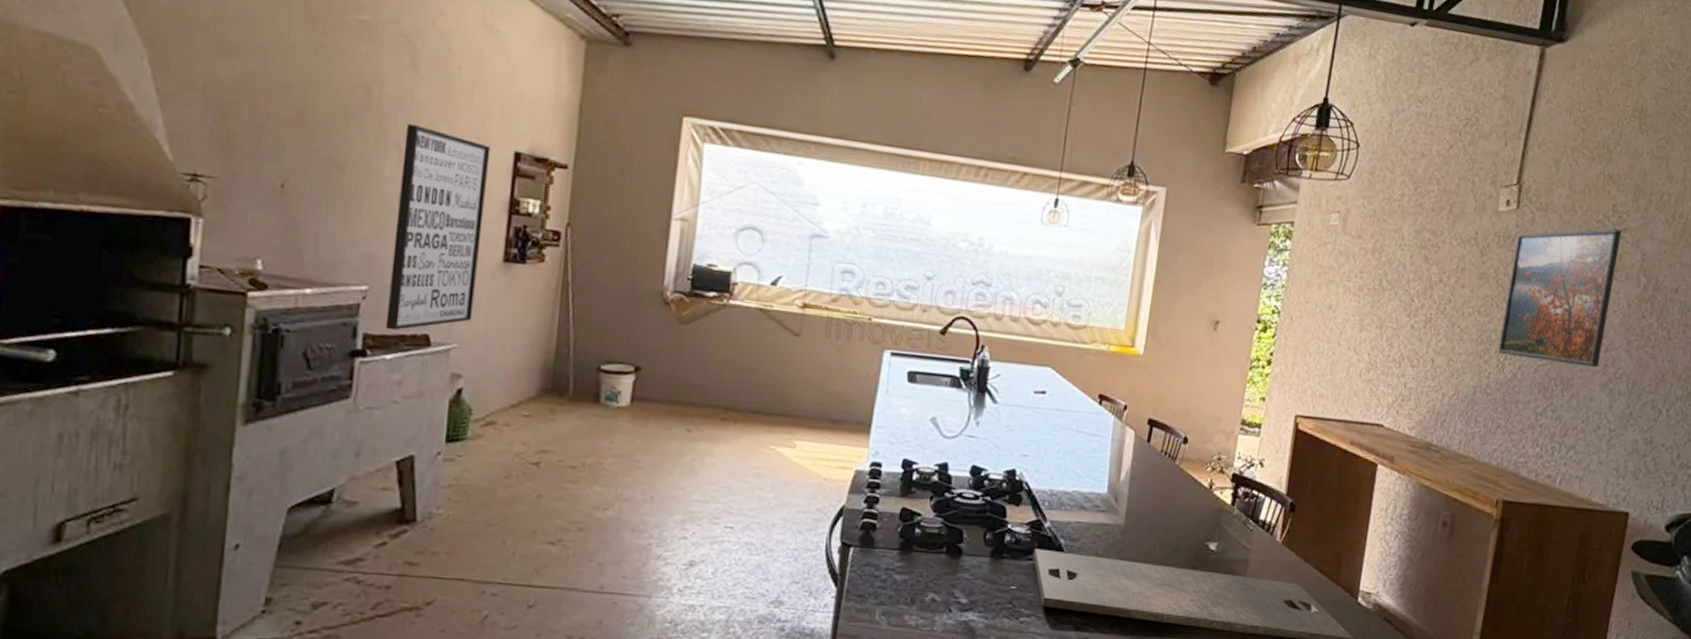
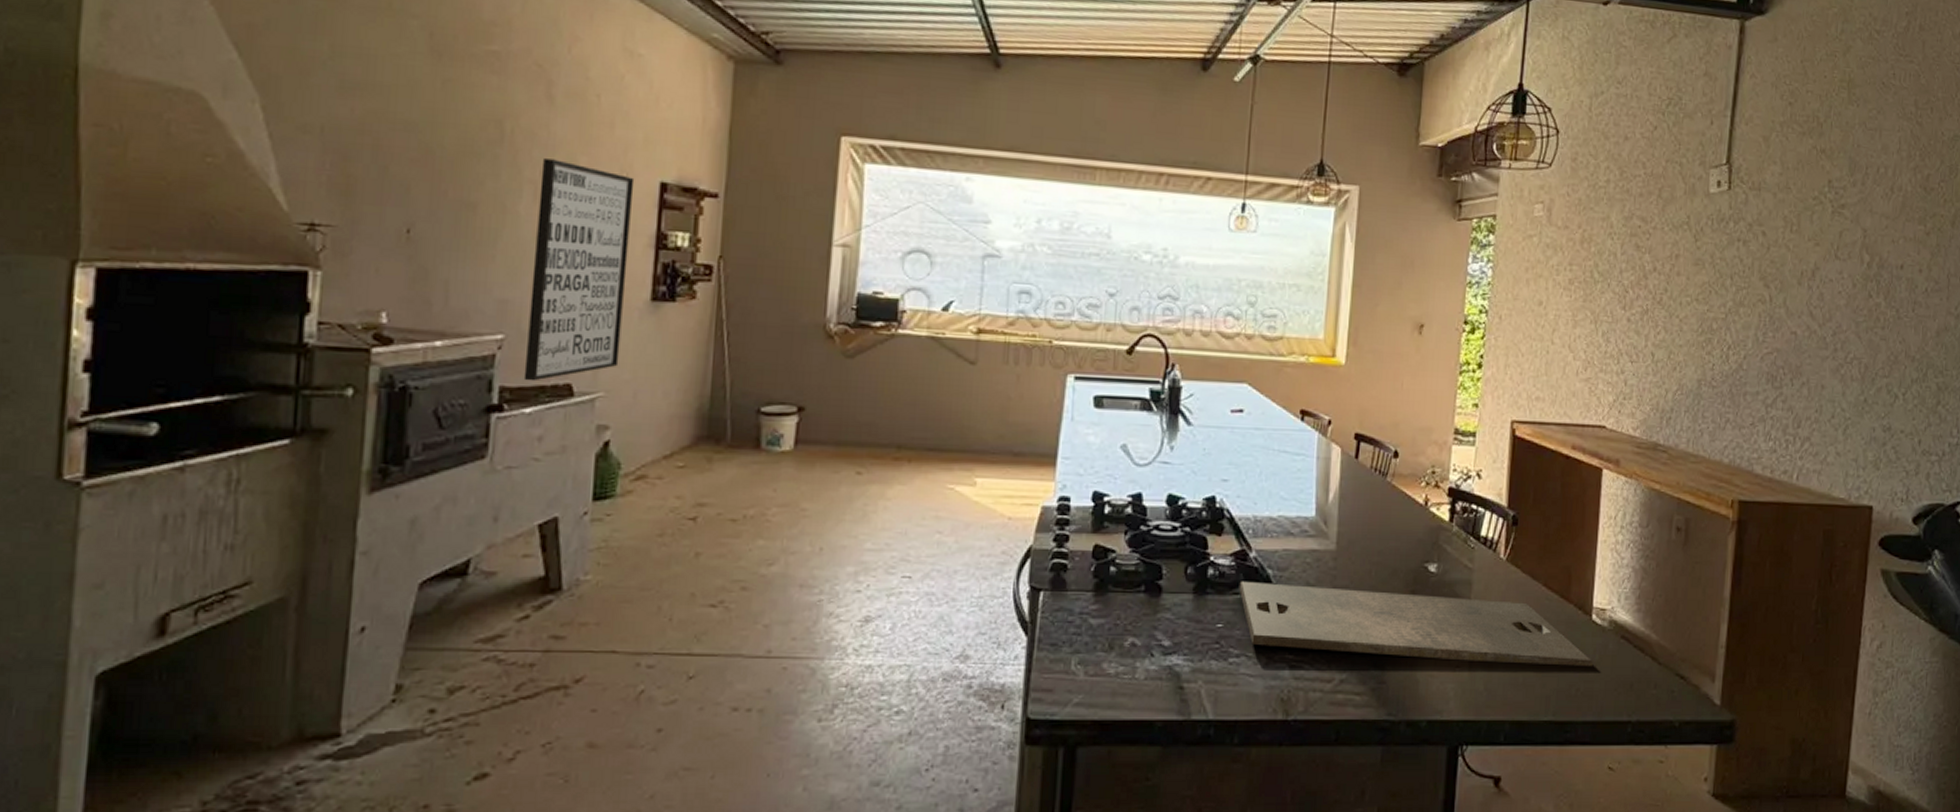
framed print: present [1497,228,1622,368] -> none [1720,205,1840,353]

